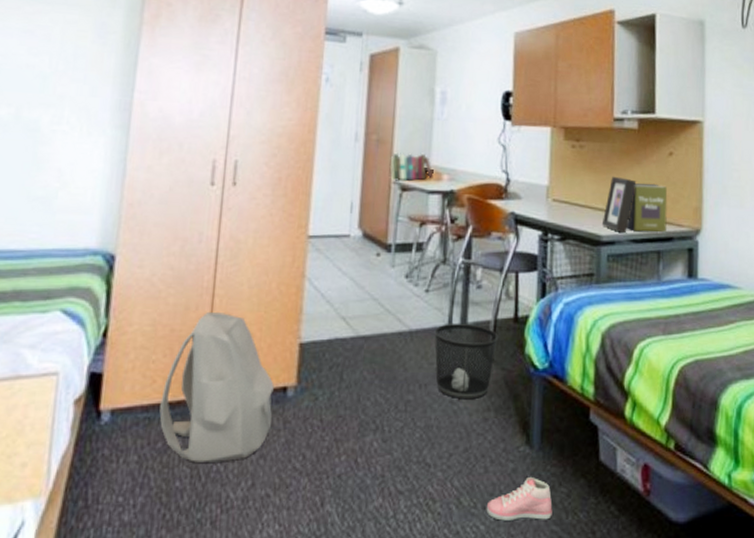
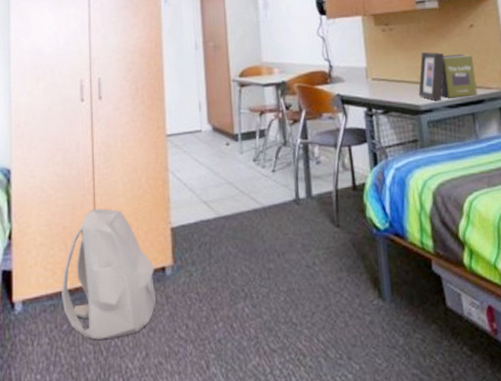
books: present [390,152,433,181] -> none [227,52,266,80]
waste bin: present [434,324,498,399] -> none [284,196,341,263]
sneaker: present [486,476,553,521] -> none [351,326,411,369]

